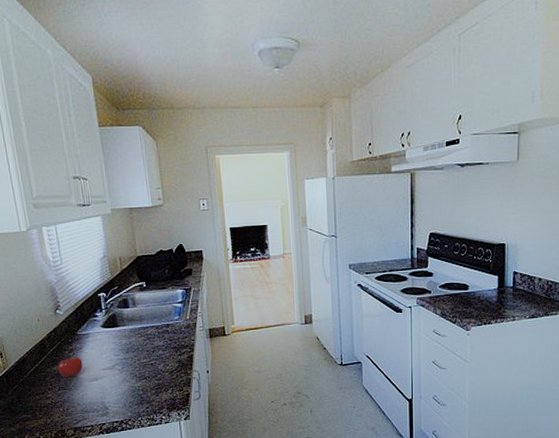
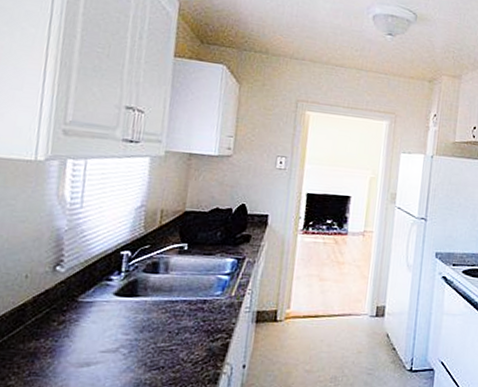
apple: present [58,356,83,377] -> none [35,329,75,359]

